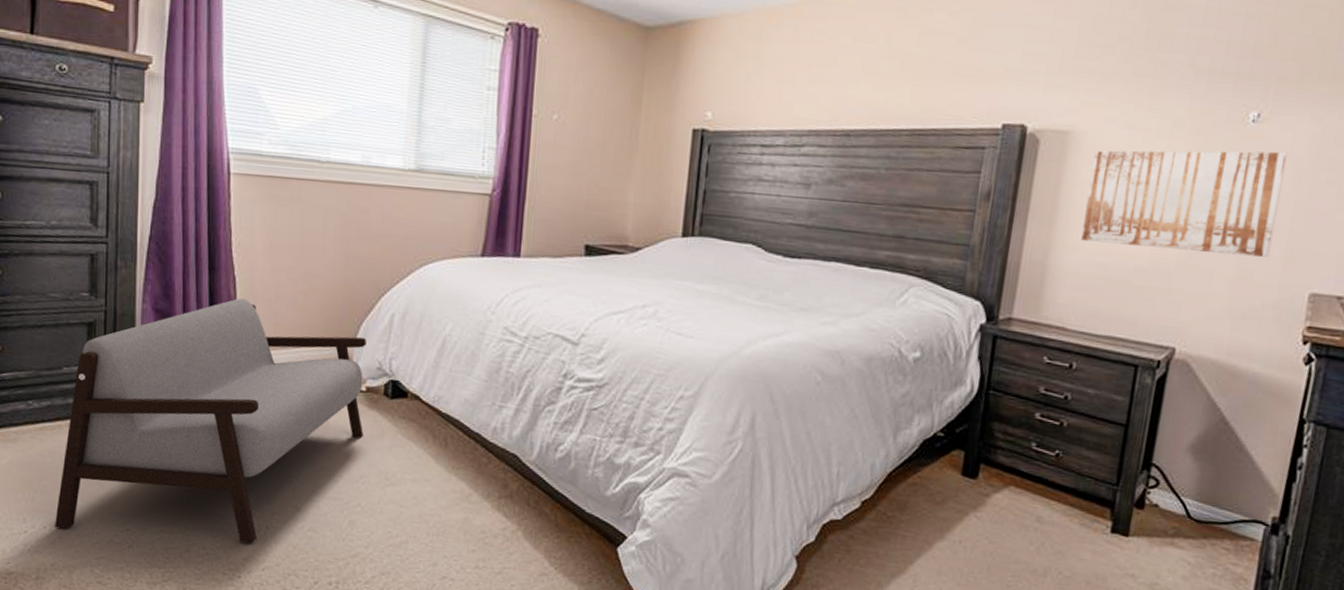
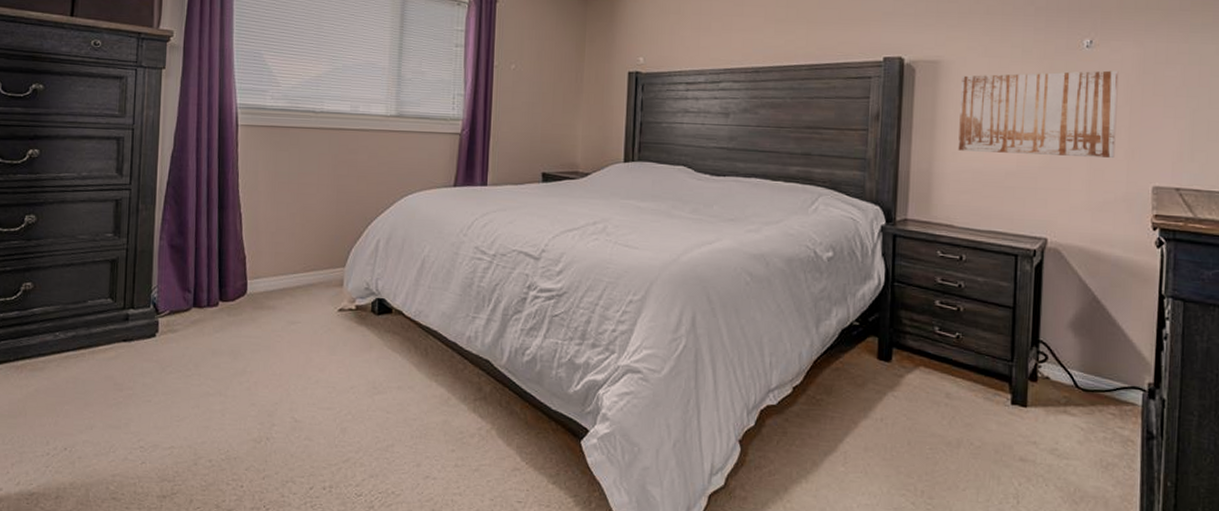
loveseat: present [55,298,367,543] -> none [75,232,356,454]

